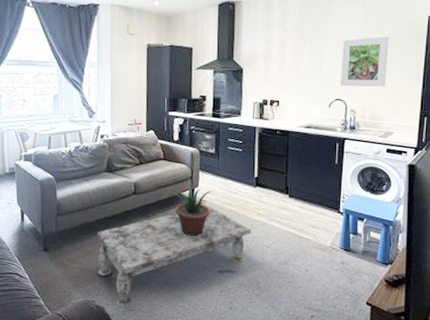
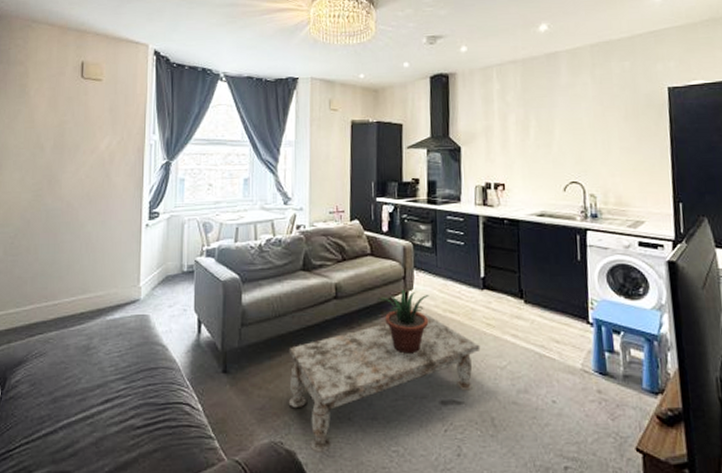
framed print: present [340,36,389,87] -> none [573,109,628,168]

